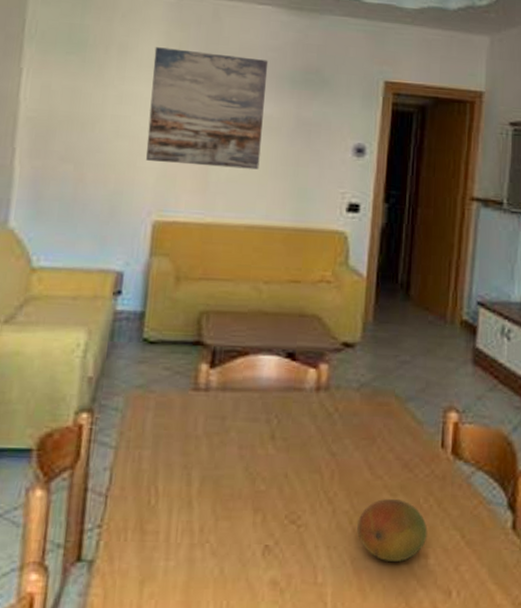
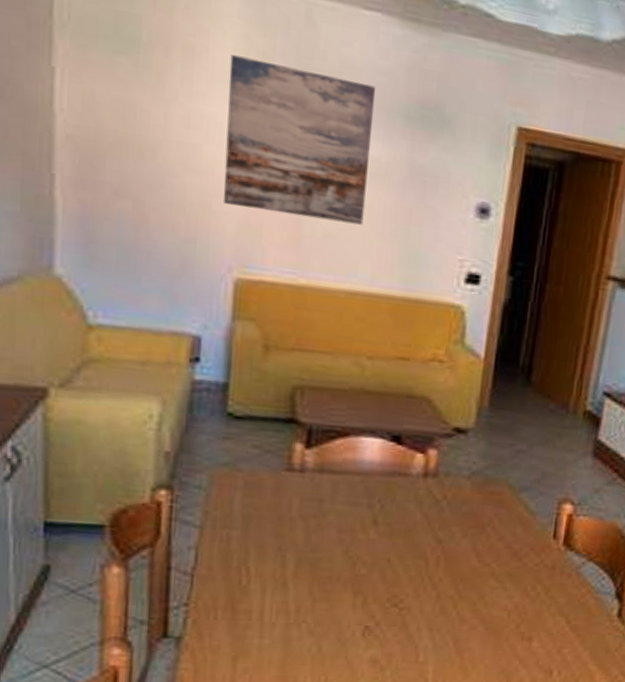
fruit: present [357,499,428,563] -> none [461,586,534,644]

